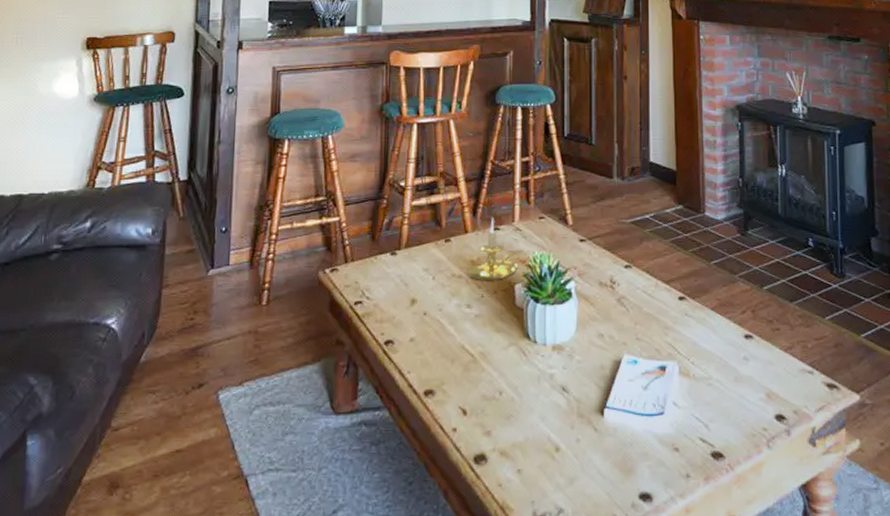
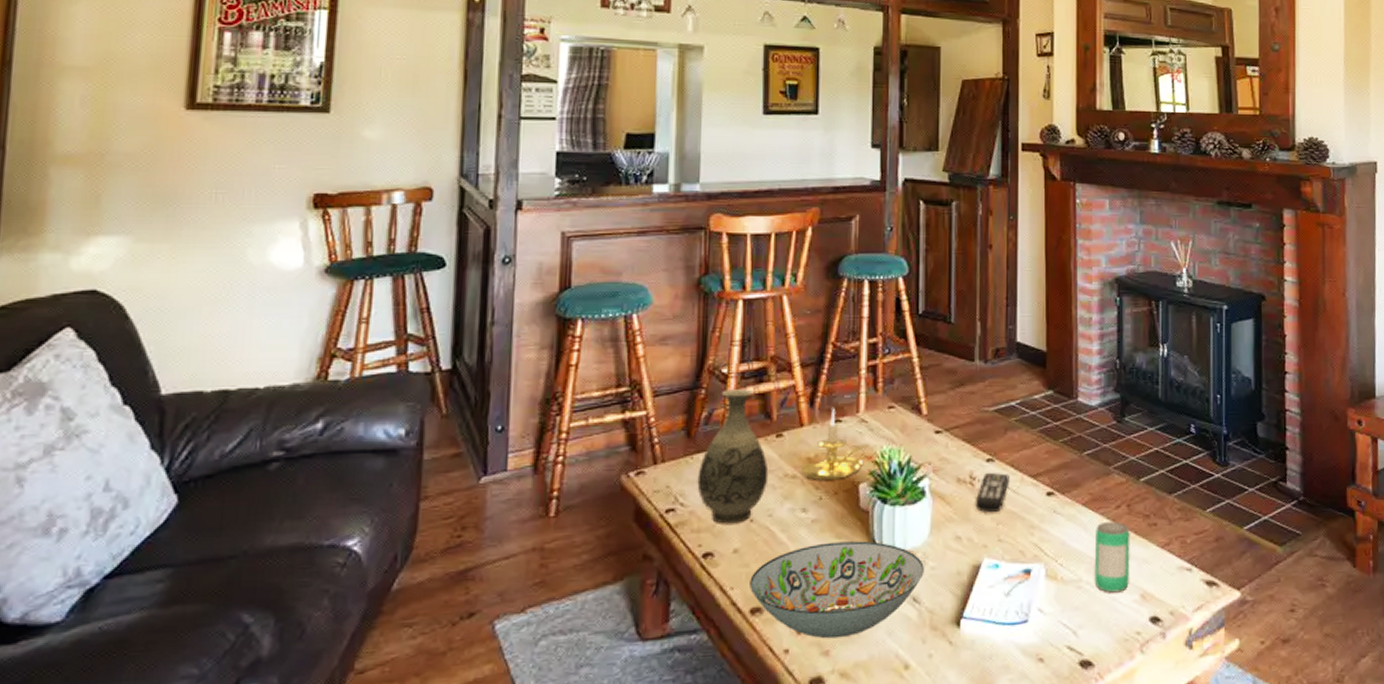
vase: none [380,200,439,316] -> present [697,389,769,524]
decorative bowl: none [424,335,571,421] -> present [750,541,924,639]
remote control: none [615,277,645,314] -> present [975,472,1010,514]
beverage can: none [723,325,756,391] -> present [1094,521,1130,593]

